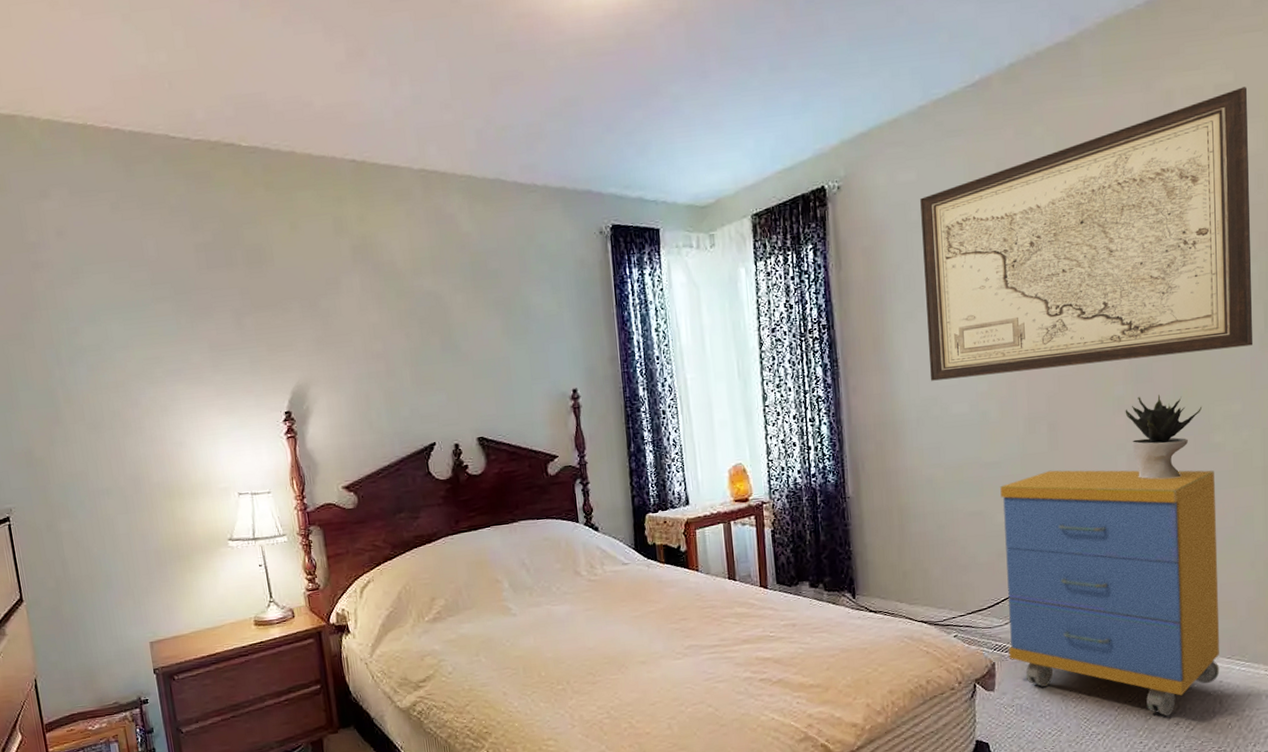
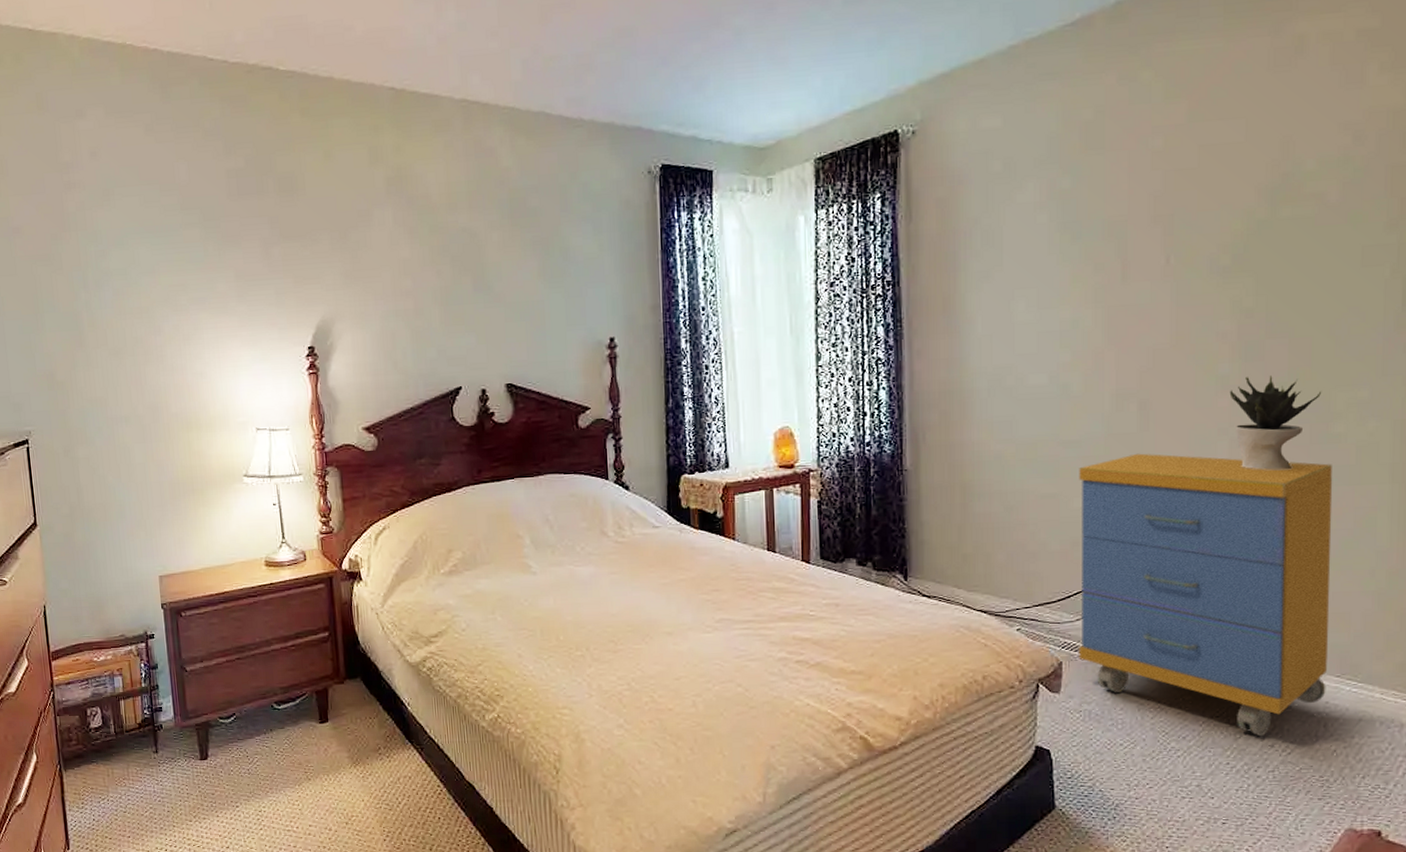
wall art: present [920,87,1254,381] -> none [1005,33,1397,348]

